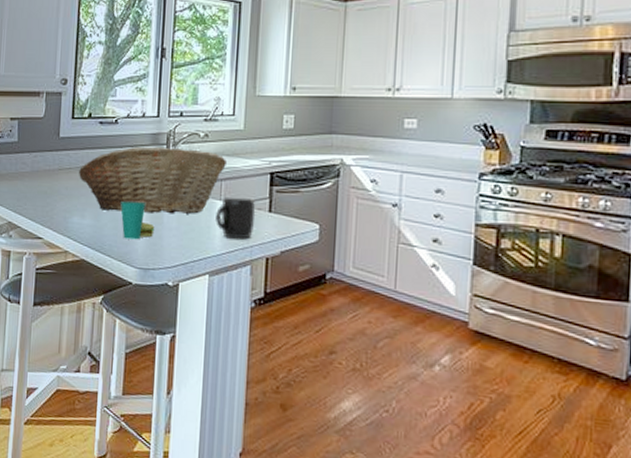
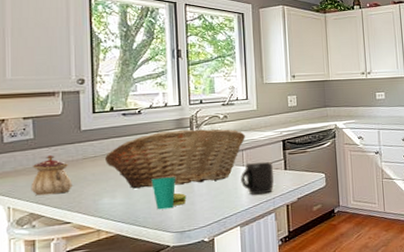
teapot: none [11,161,47,205] -> present [31,154,73,196]

